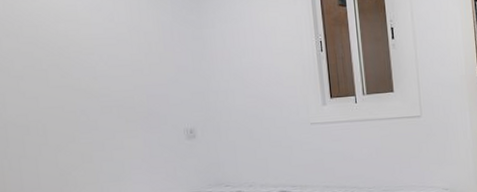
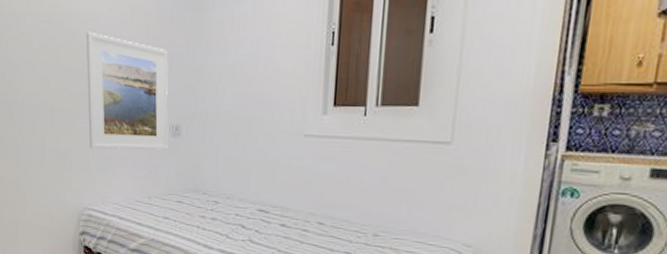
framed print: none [79,50,184,163] -> present [86,31,168,150]

